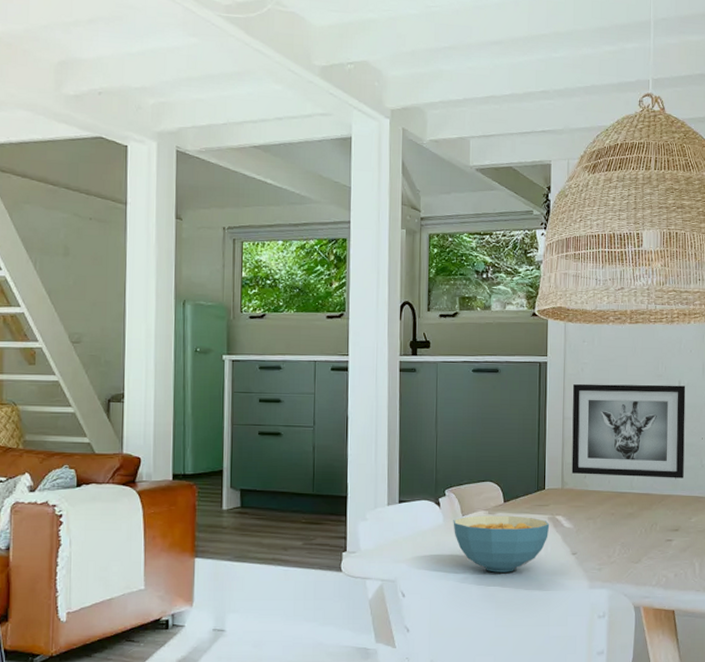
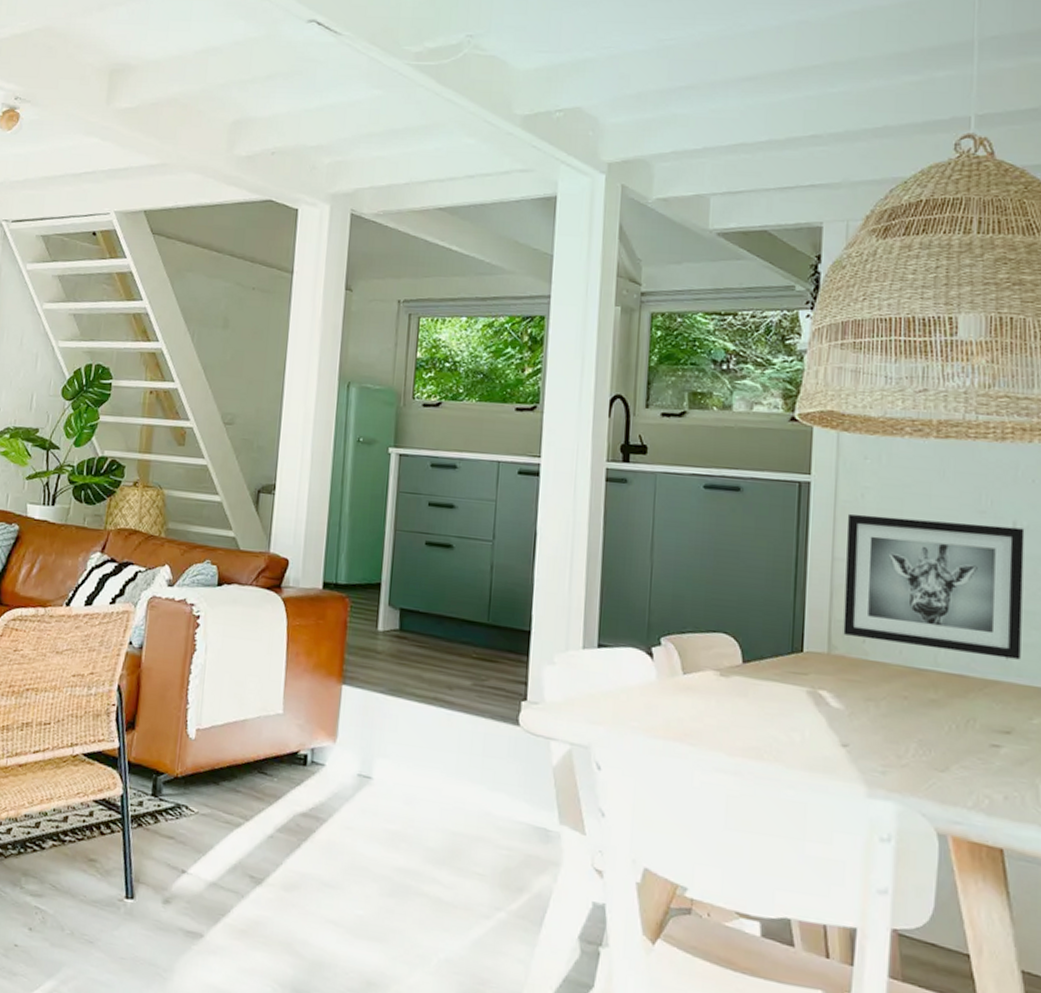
cereal bowl: present [453,515,550,572] -> none [670,675,809,758]

